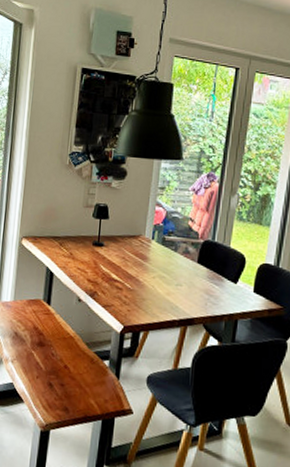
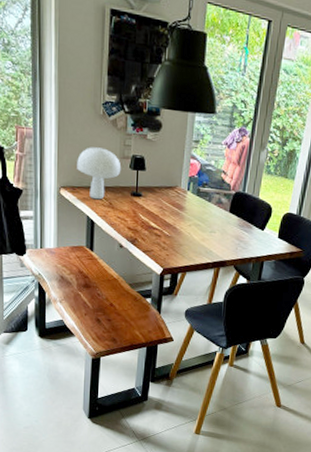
bowl: none [40,196,84,250] -> present [77,147,122,200]

